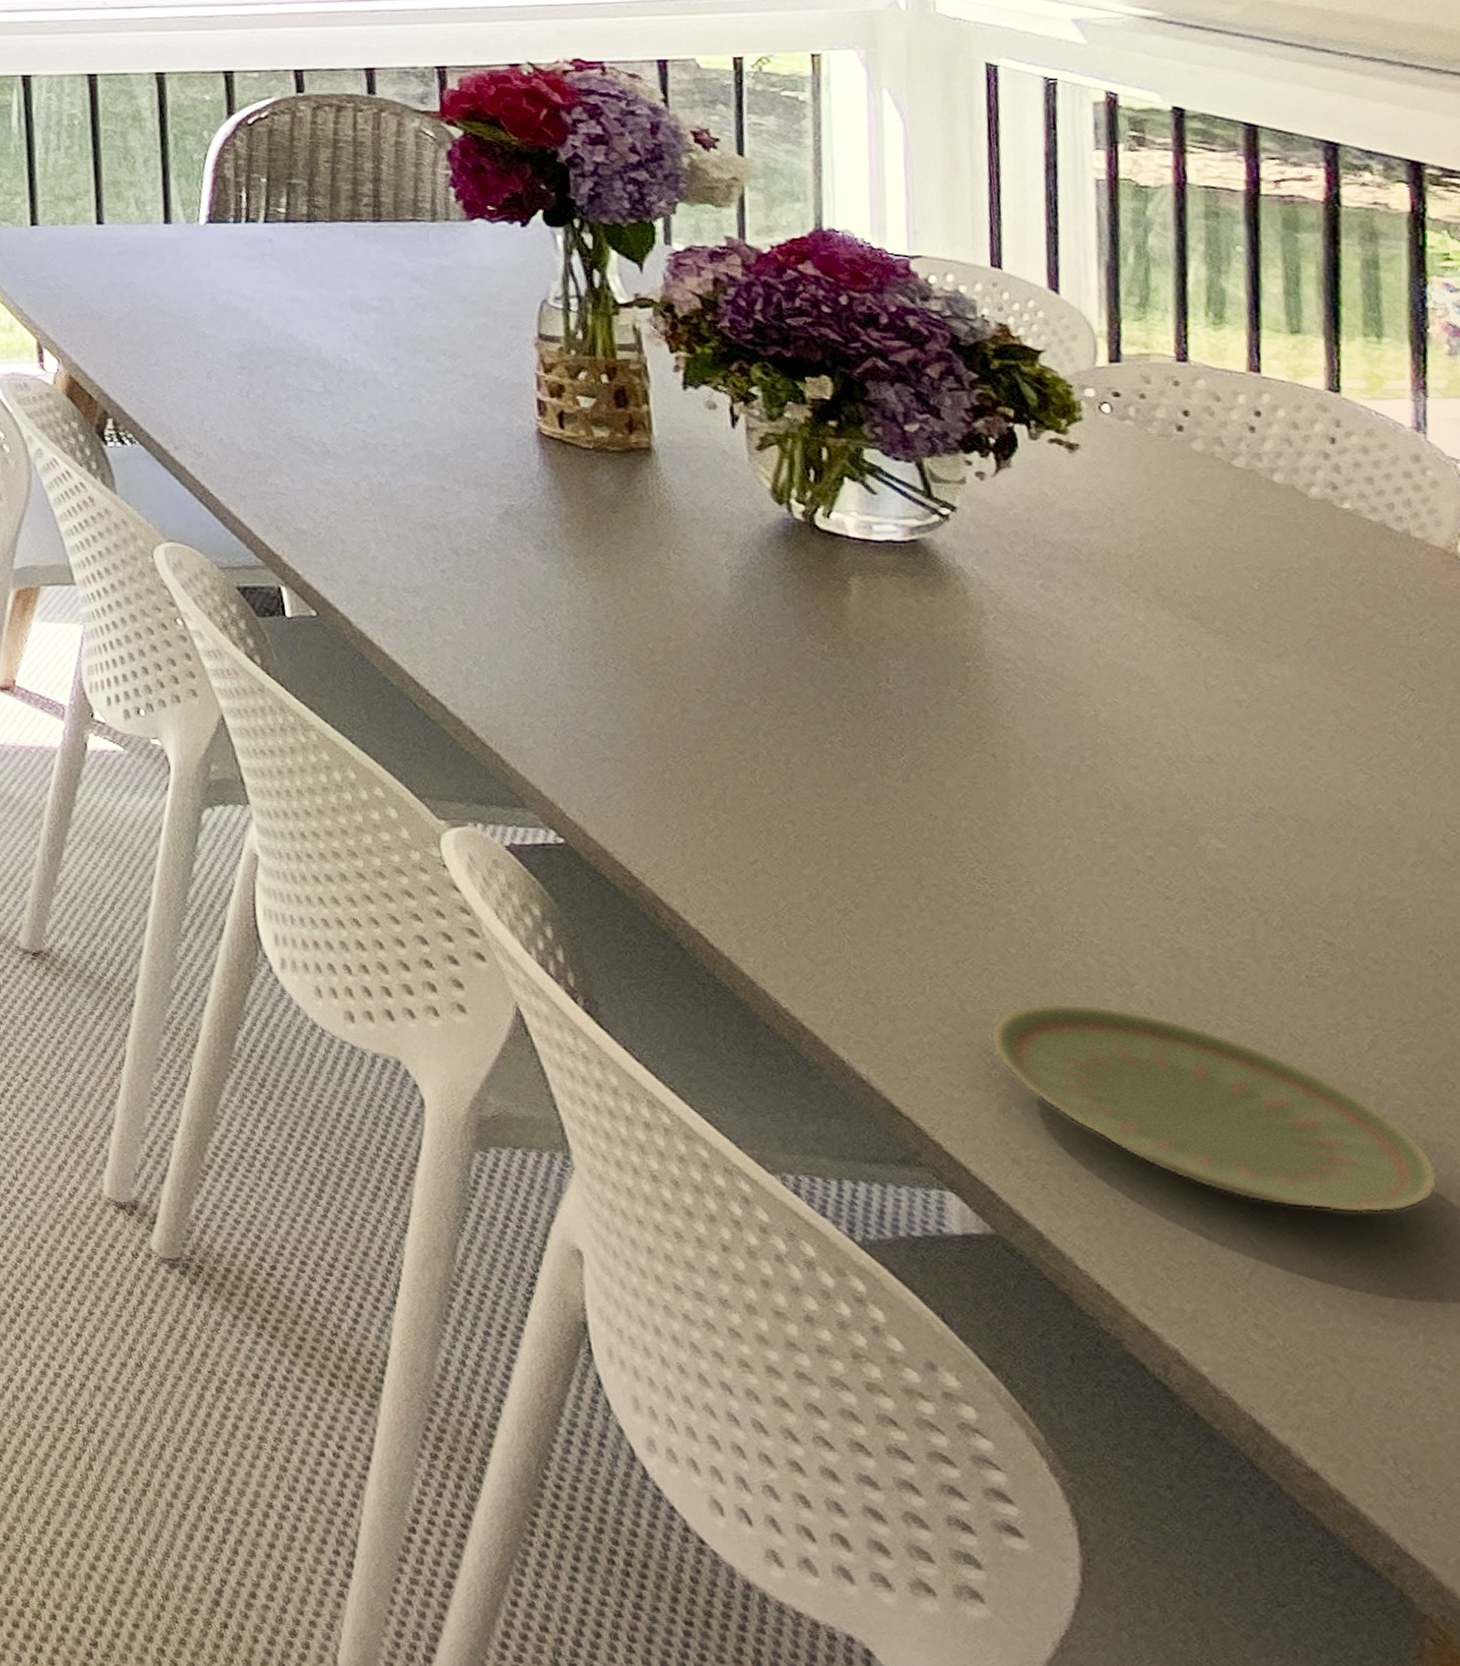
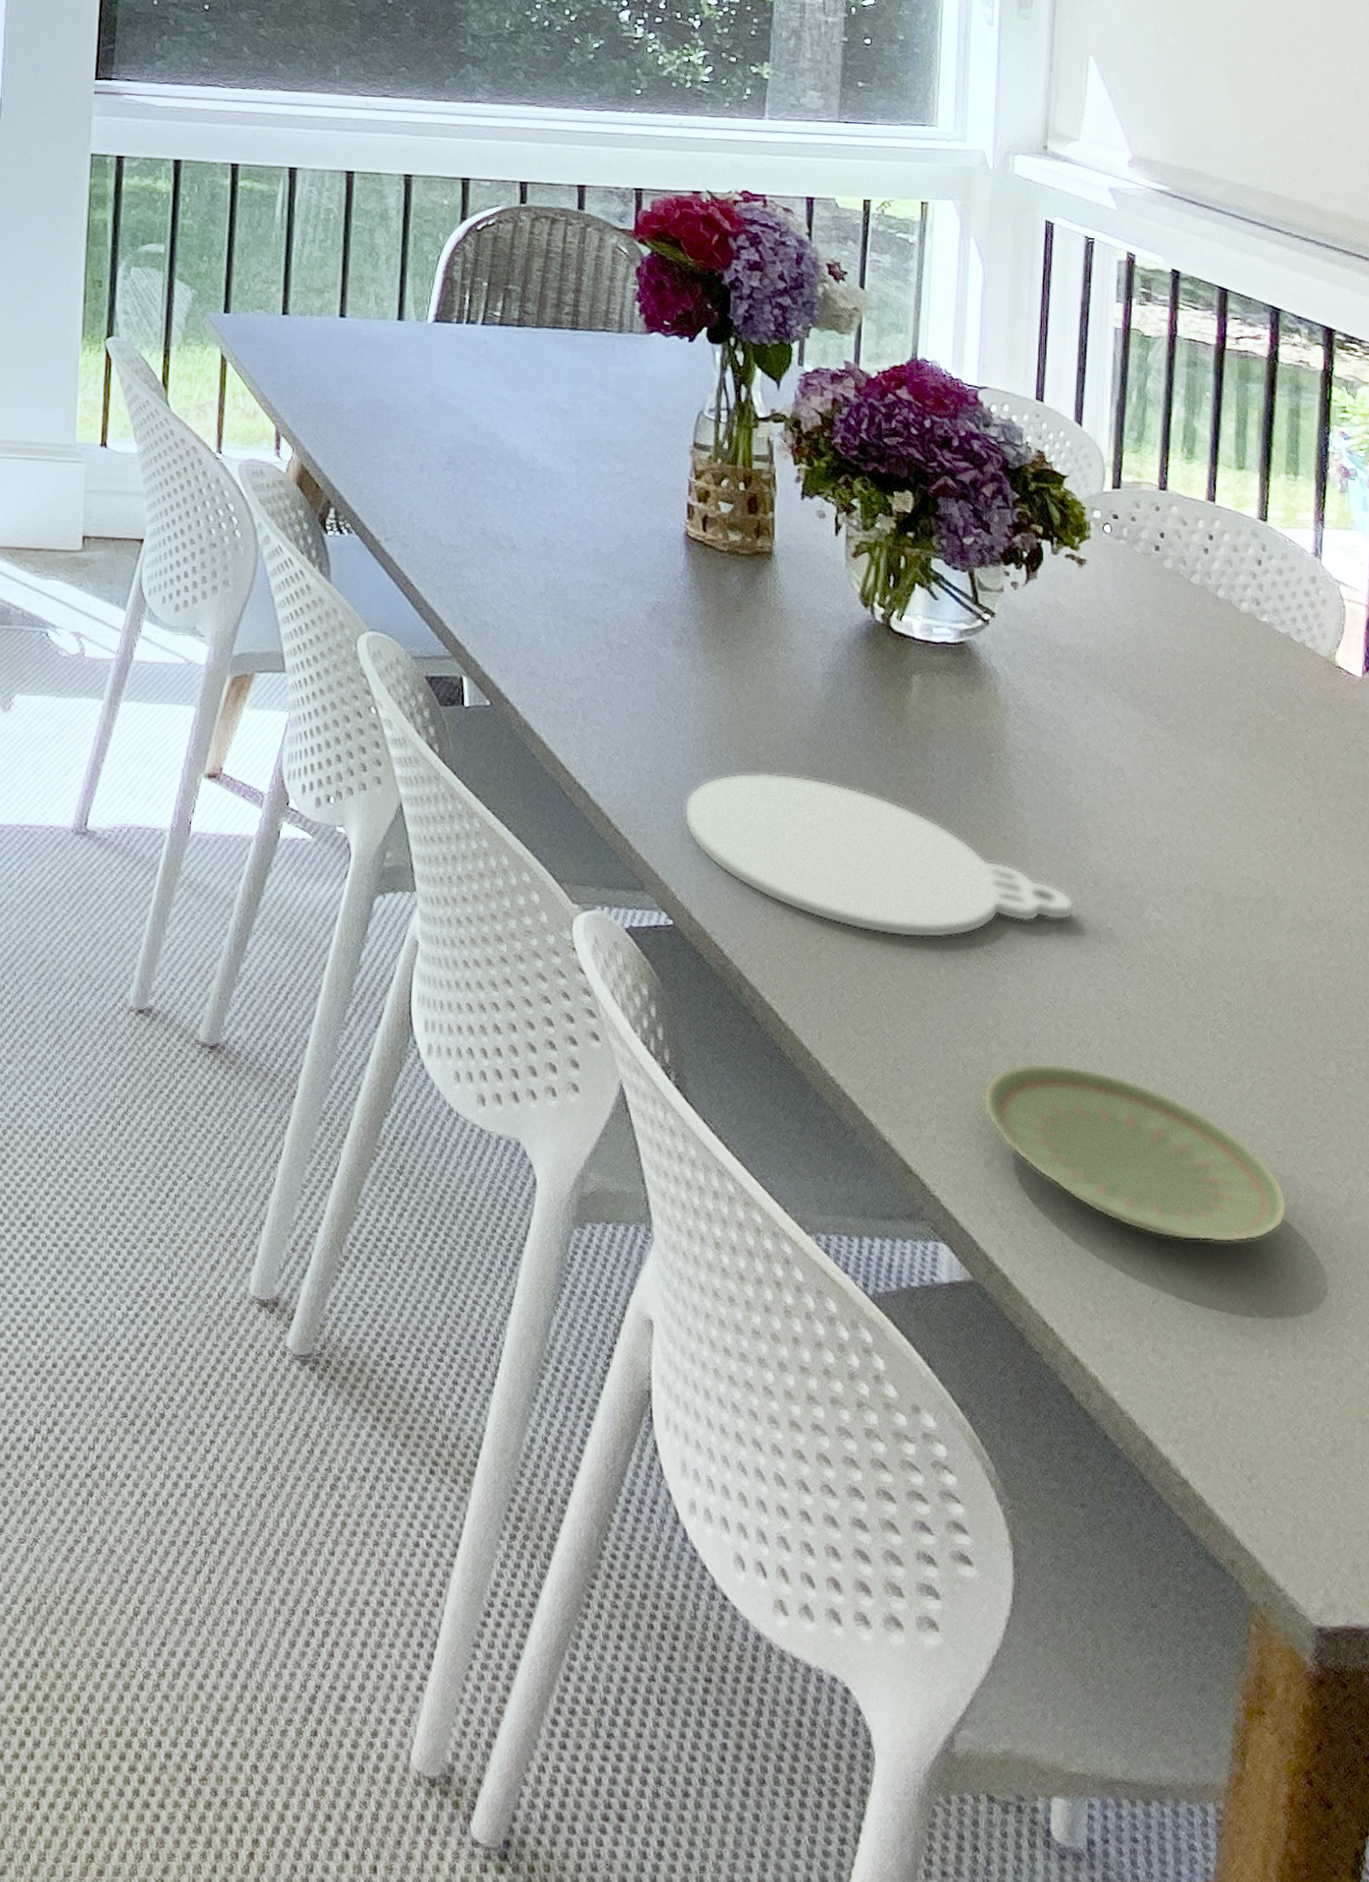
plate: none [566,683,1098,864] -> present [684,772,1074,938]

